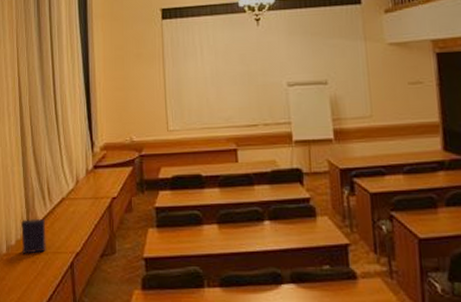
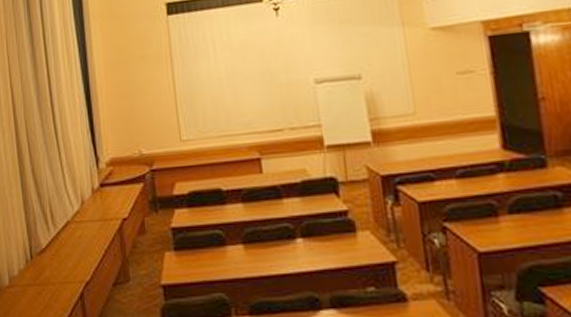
book: present [21,218,46,255] -> none [23,244,52,287]

